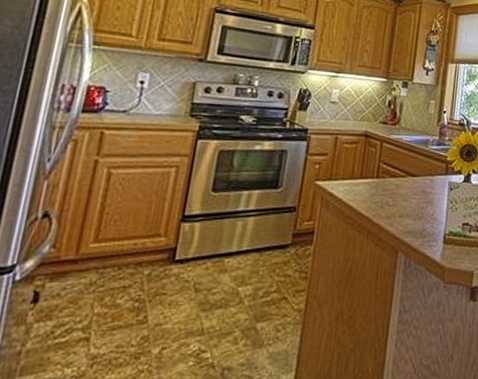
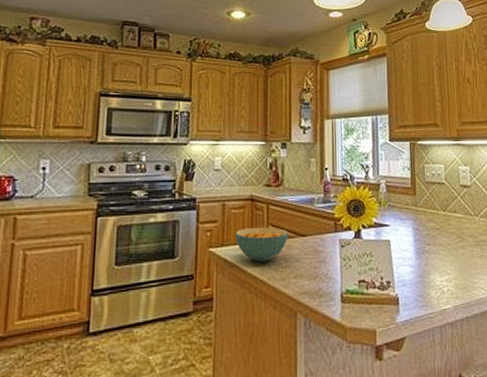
cereal bowl: none [344,163,400,199] -> present [235,227,289,262]

